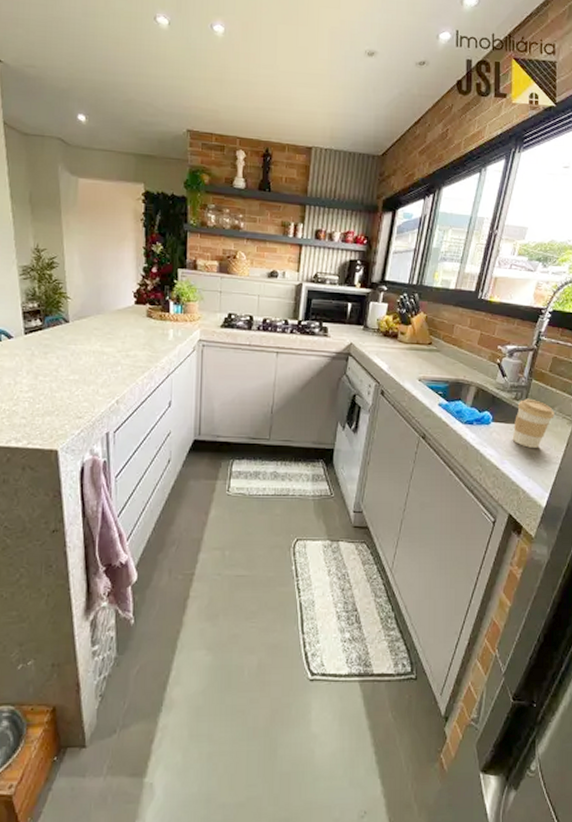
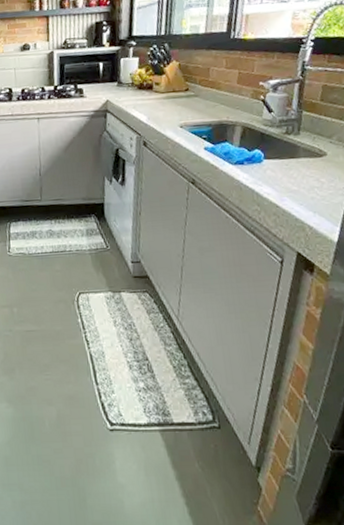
coffee cup: present [512,398,554,448] -> none [288,131,334,182]

